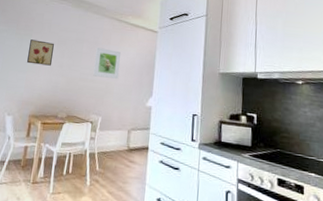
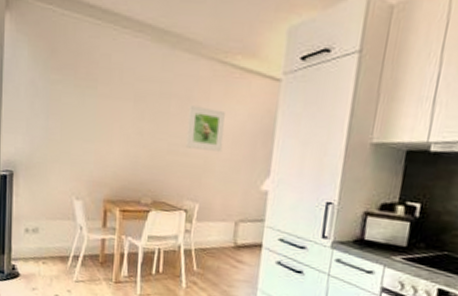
wall art: present [27,39,54,66] -> none [94,94,129,133]

